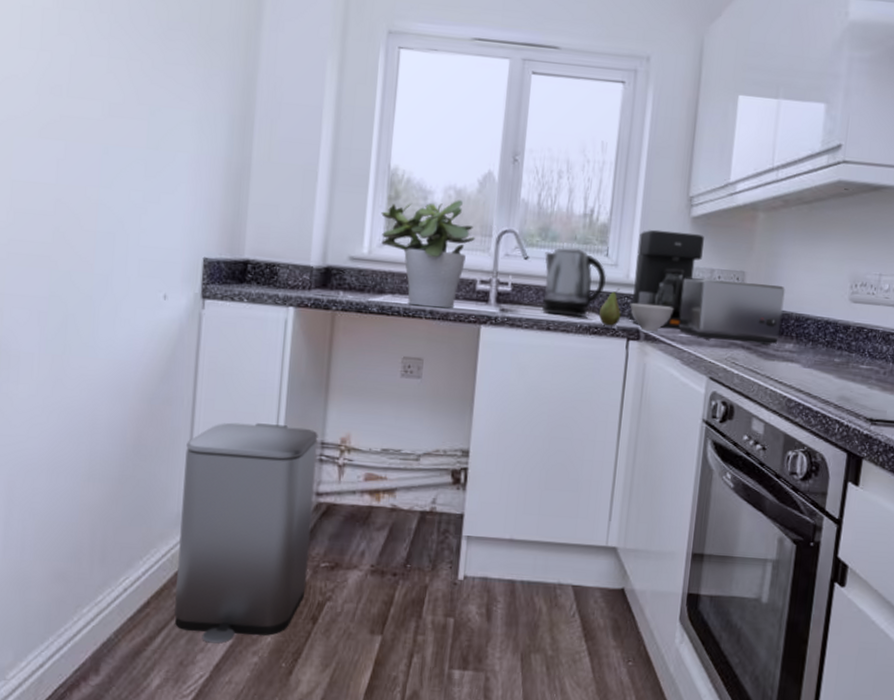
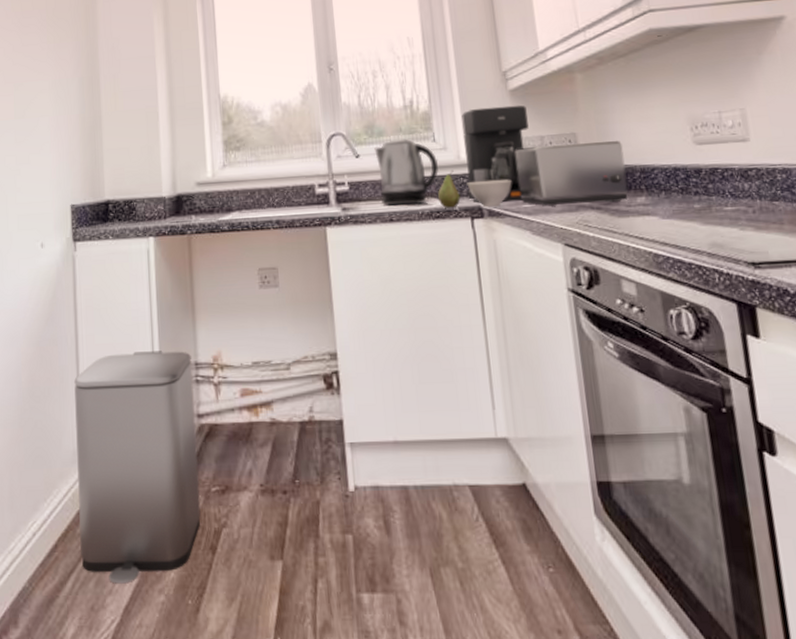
potted plant: present [381,200,475,308] -> none [218,114,307,218]

